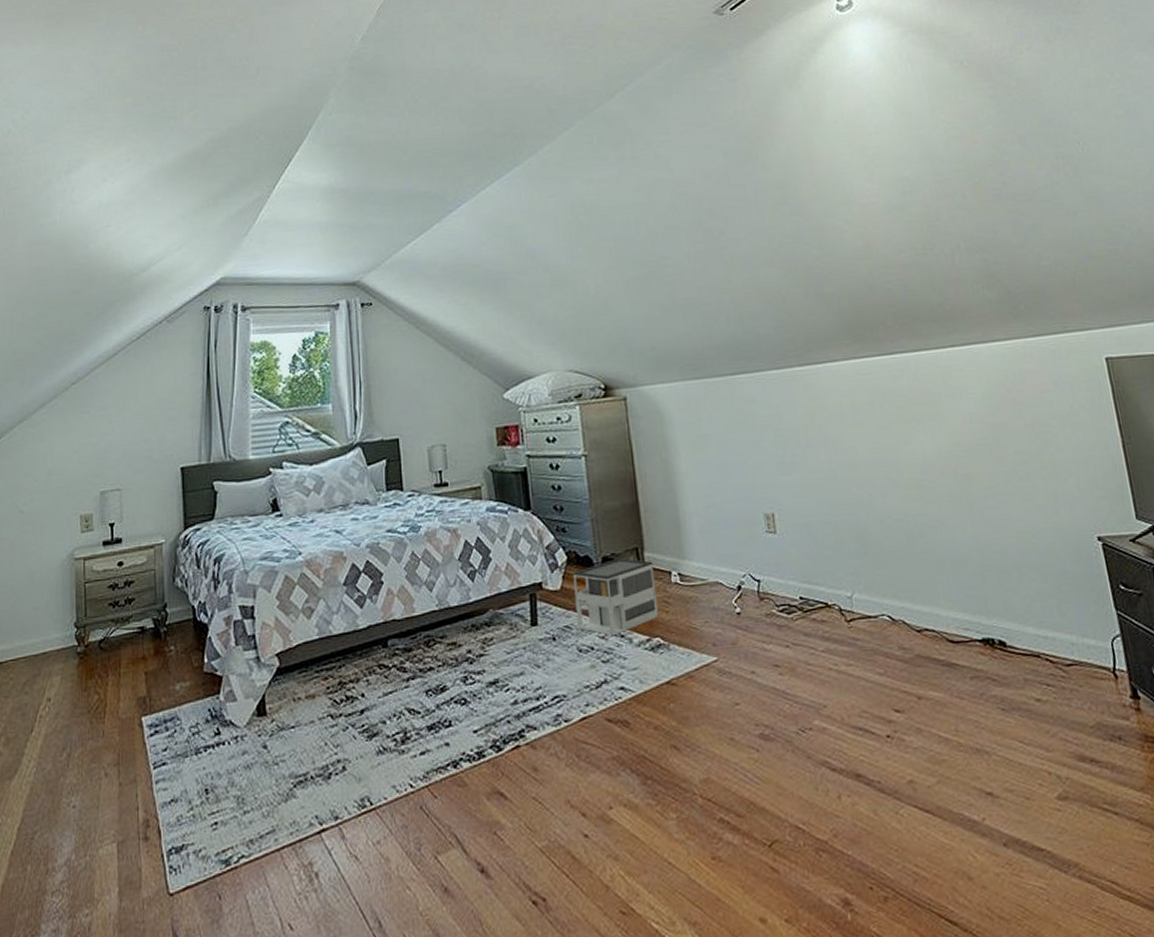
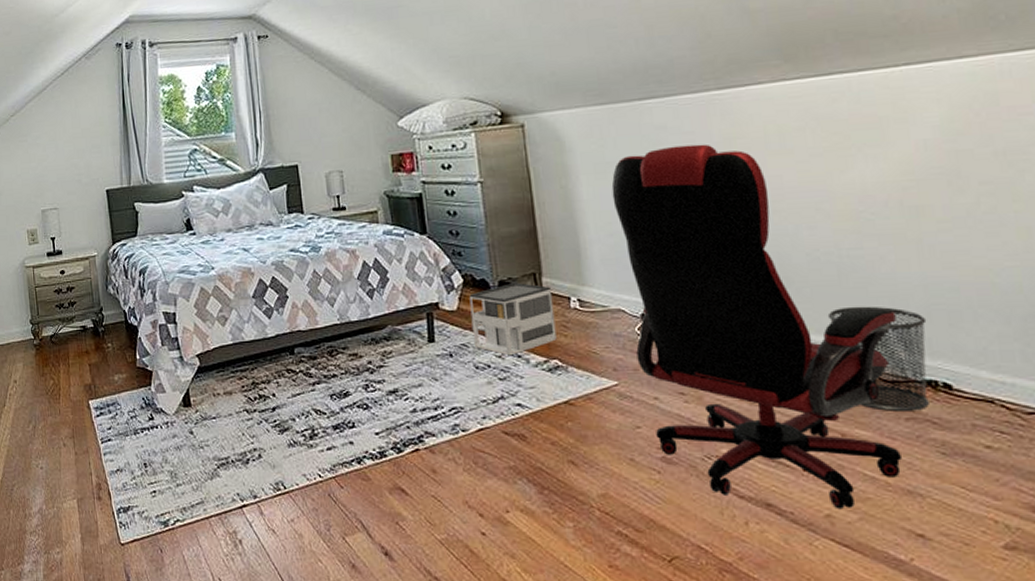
office chair: none [708,417,969,774] -> present [611,144,901,510]
waste bin: none [900,570,989,671] -> present [827,306,929,411]

